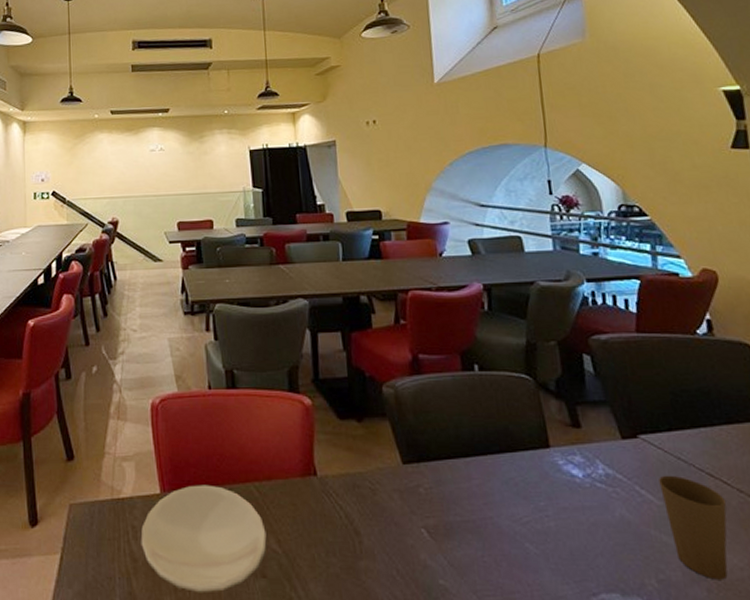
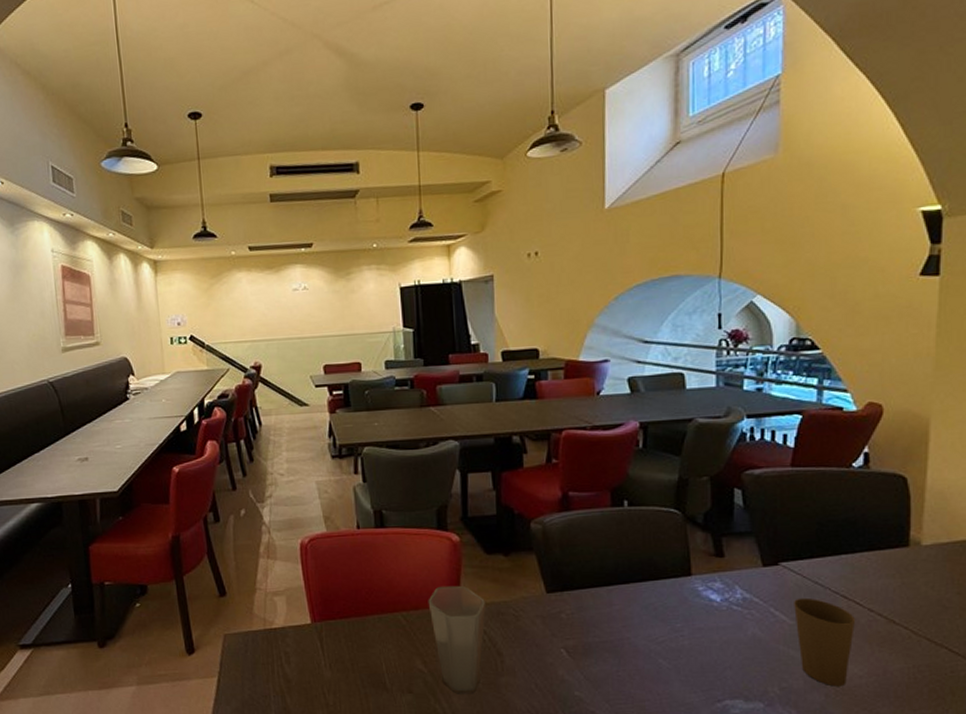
saucer: present [140,484,268,592] -> none [293,615,415,706]
cup: none [281,453,341,580] -> present [428,585,486,694]

